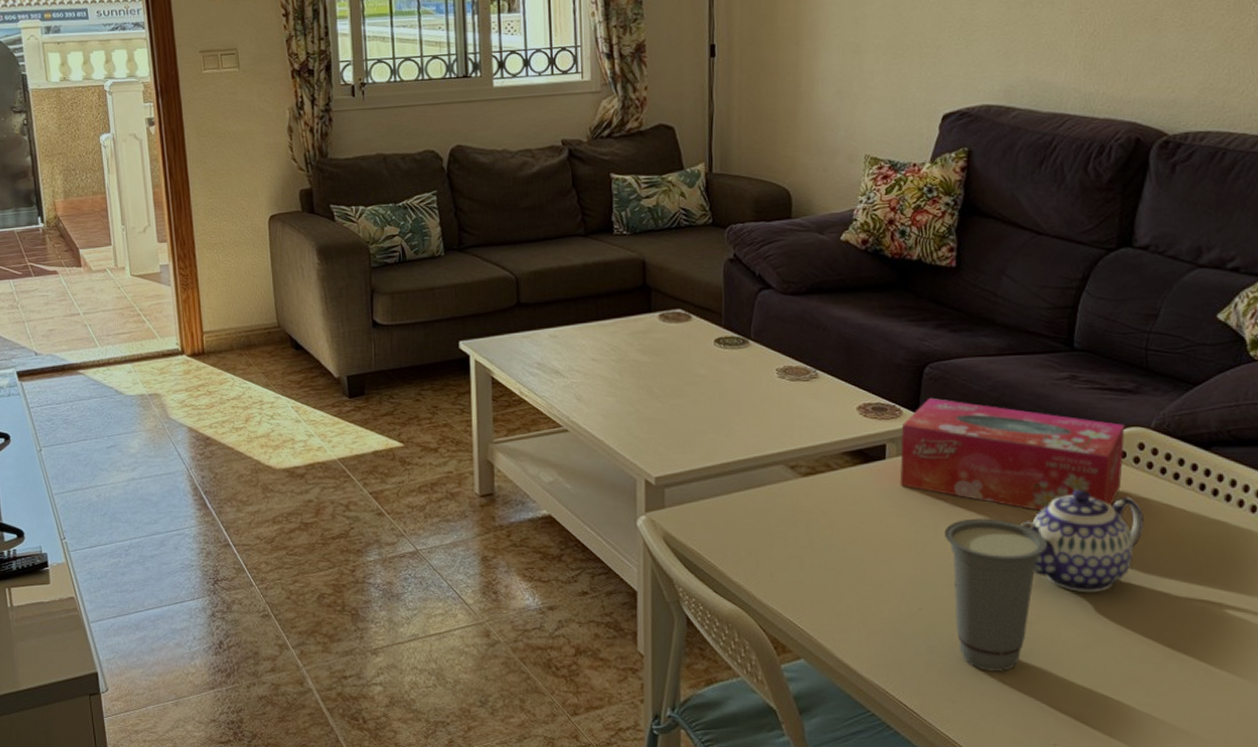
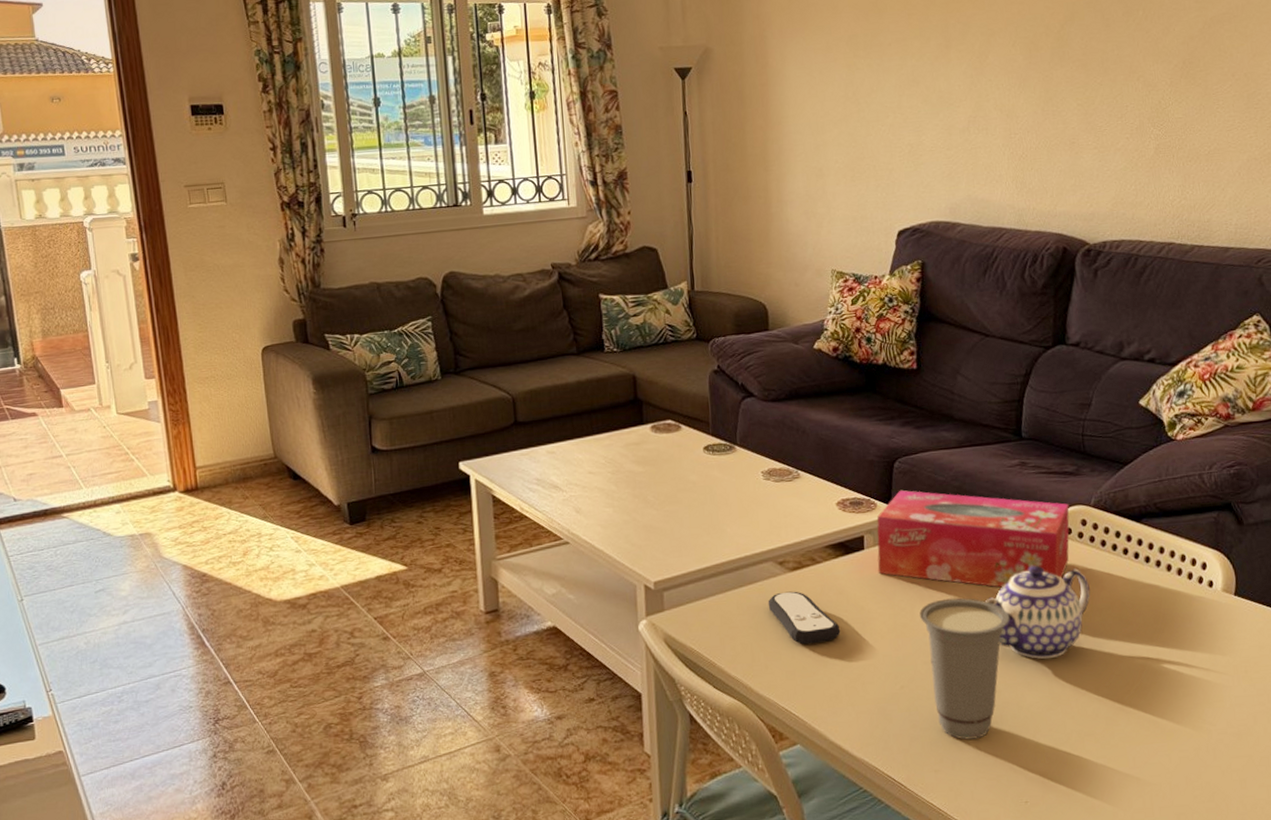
remote control: none [776,498,855,555] -> present [767,591,841,645]

